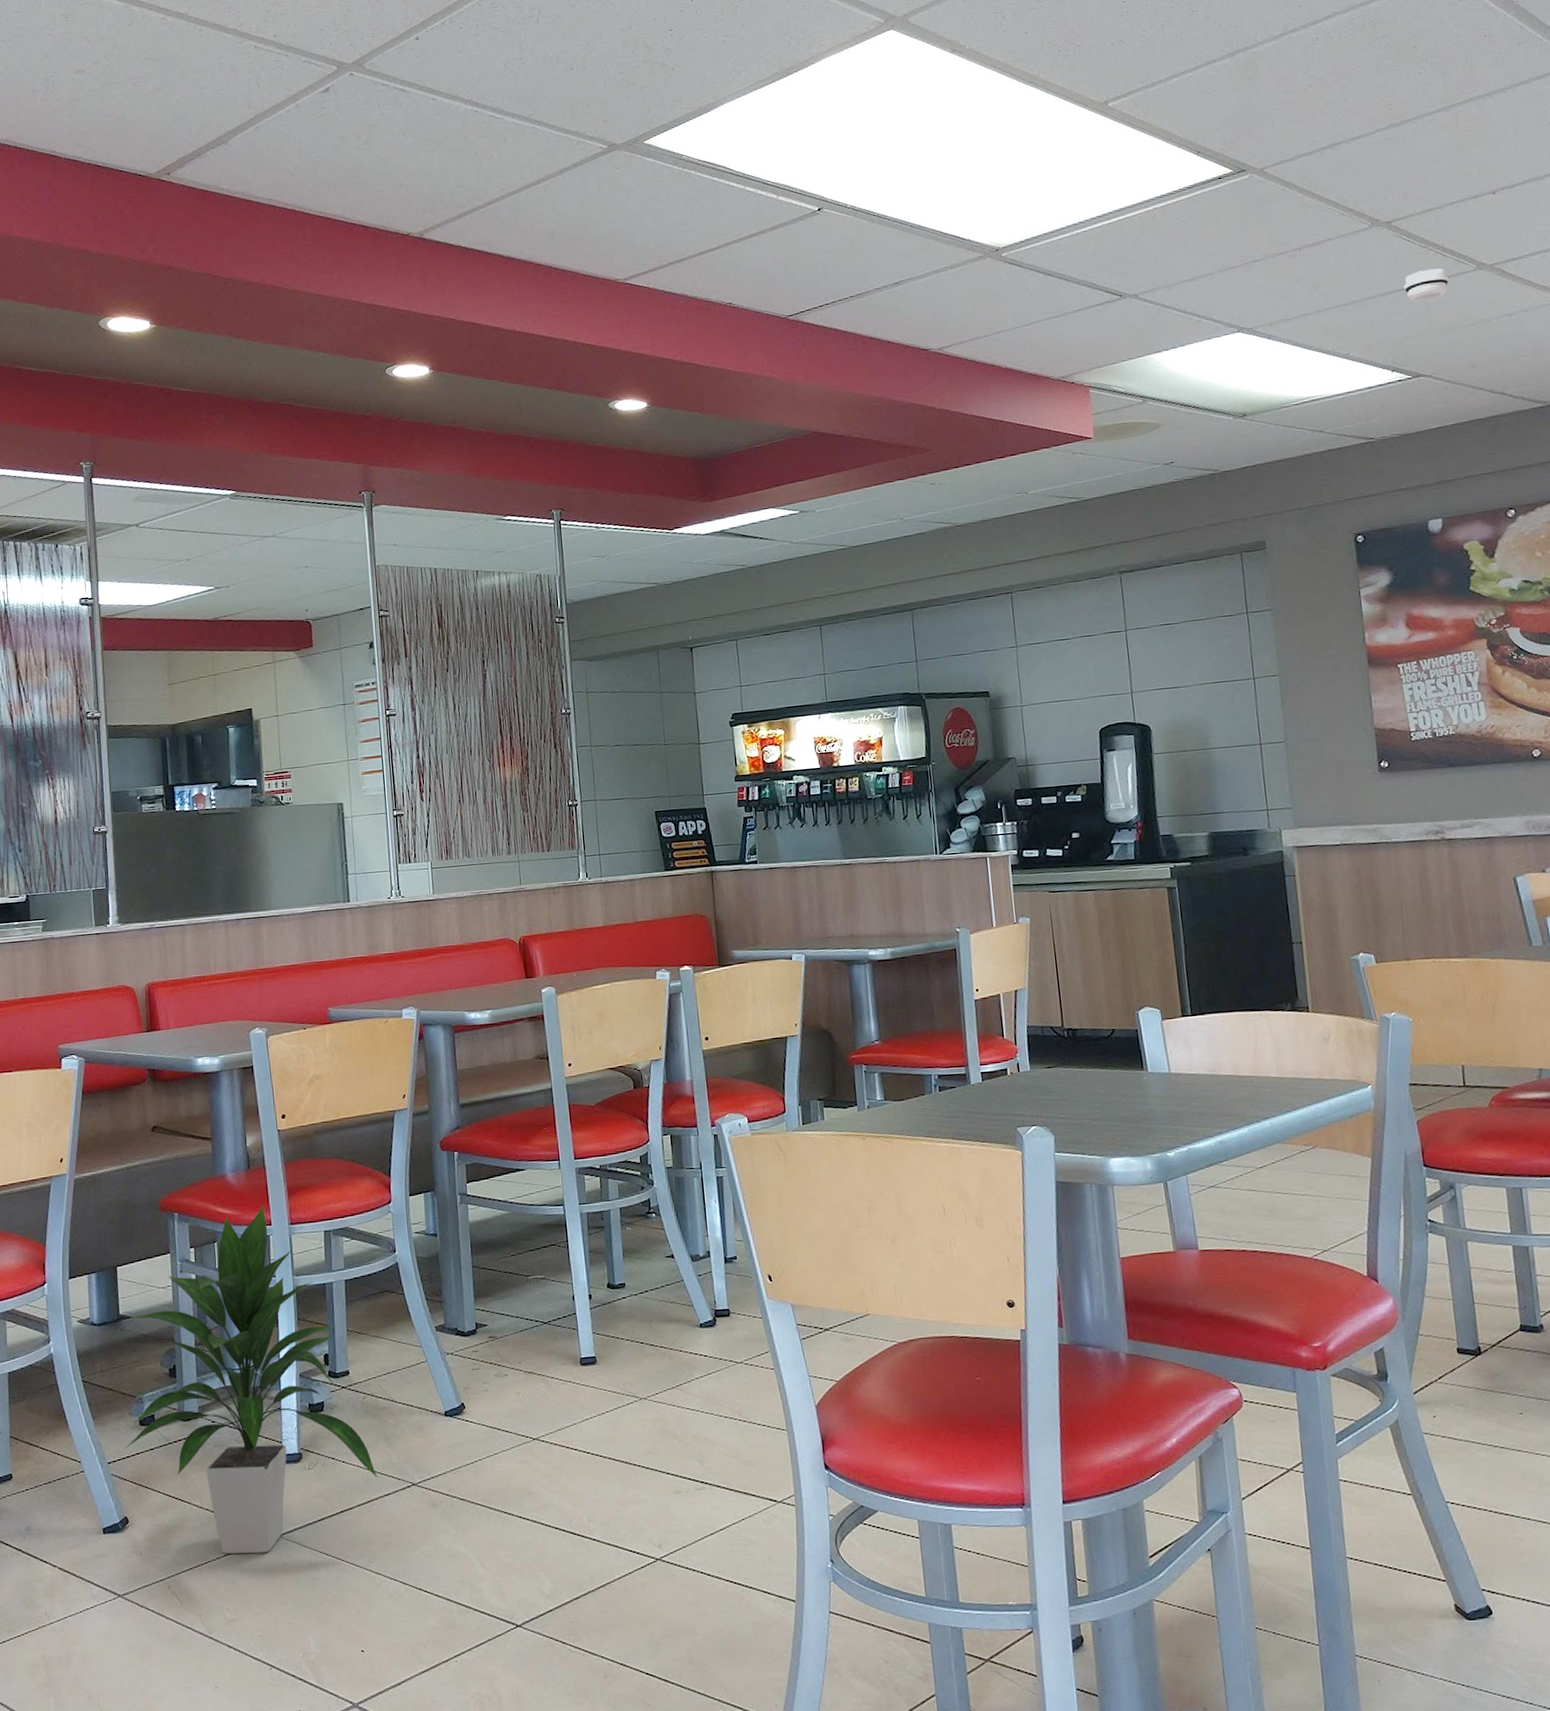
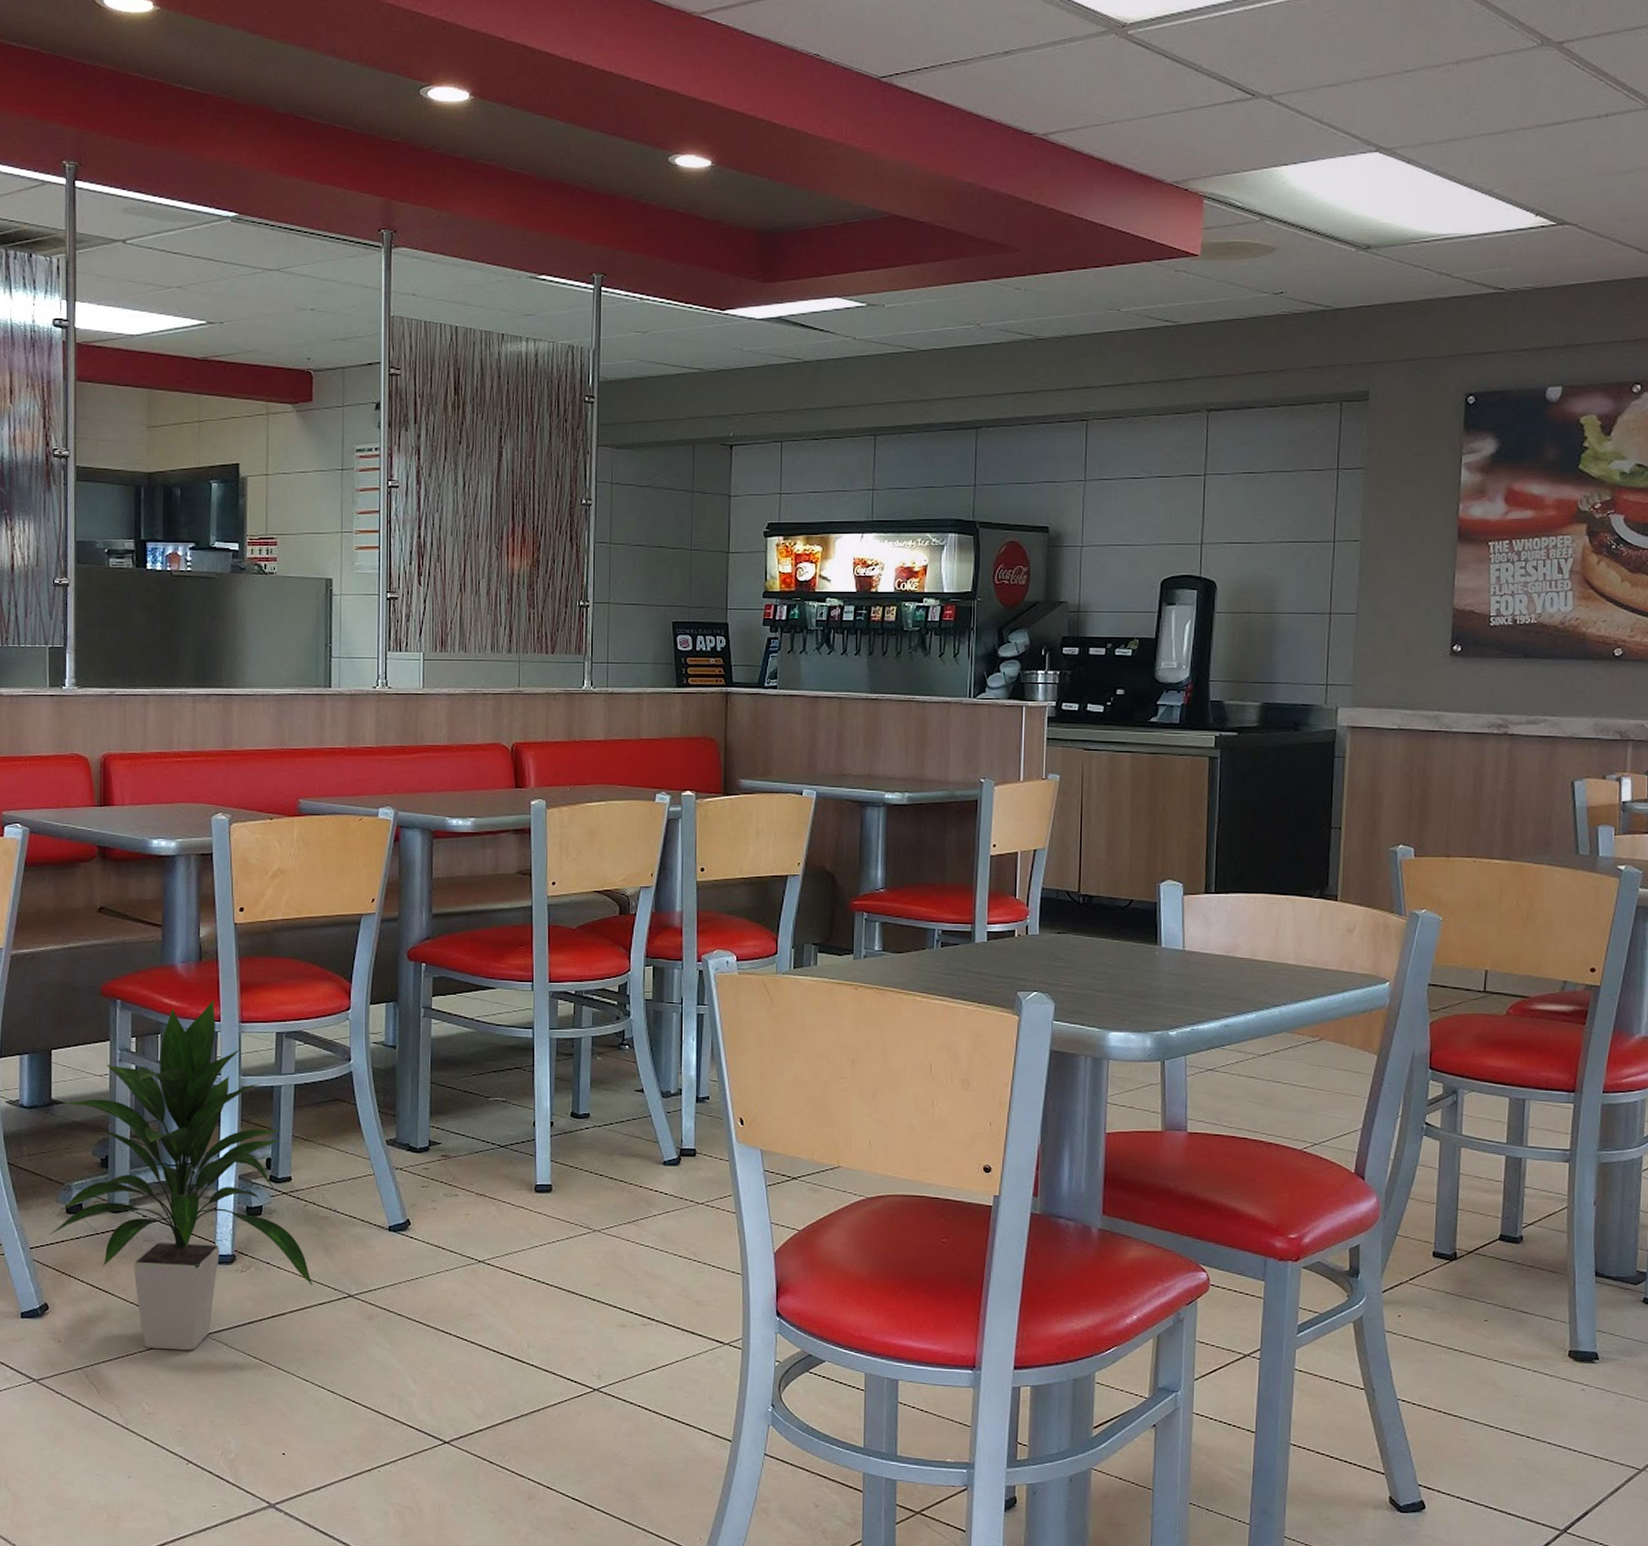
smoke detector: present [1403,268,1450,302] -> none [1564,103,1615,139]

